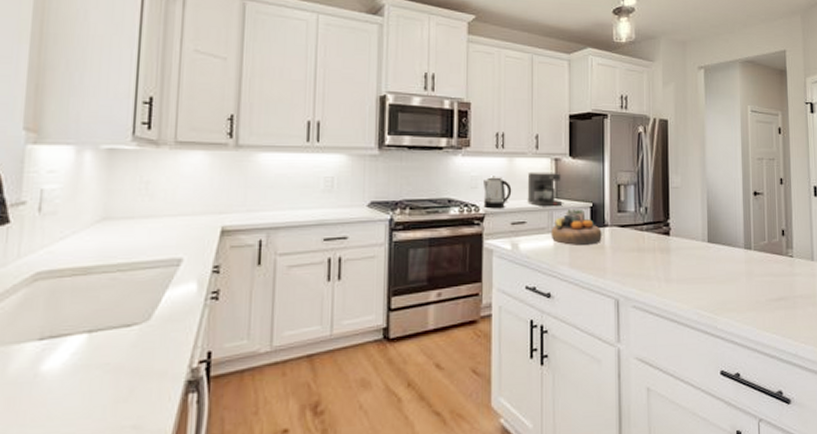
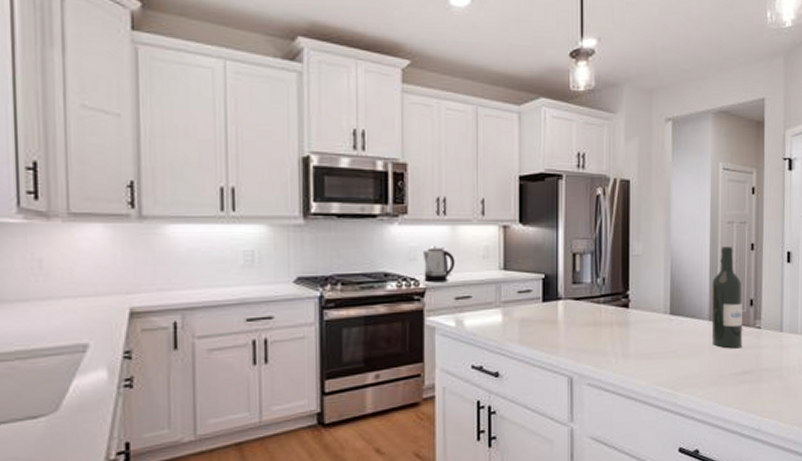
coffee maker: present [527,172,563,207] -> none [472,240,512,280]
decorative bowl: present [551,210,602,245] -> none [499,282,555,321]
wine bottle: none [746,181,777,276] -> present [711,246,743,349]

